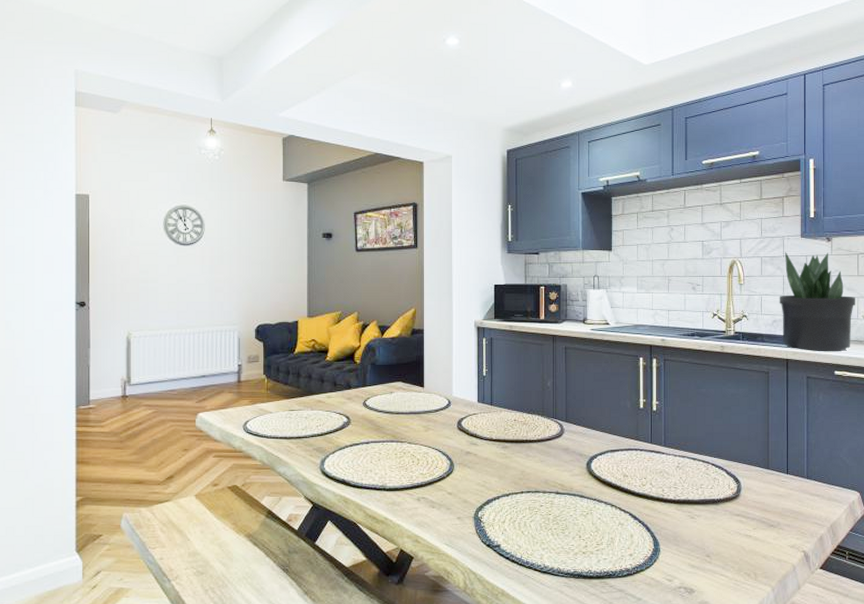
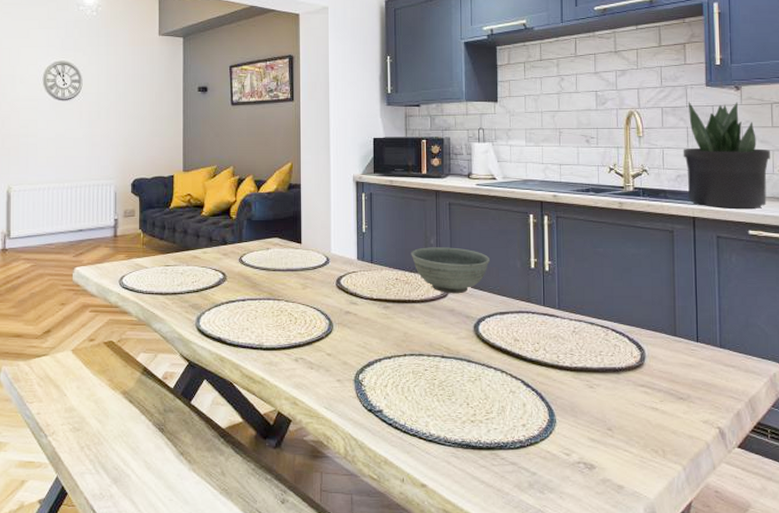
bowl: none [529,389,602,434] -> present [411,247,490,294]

